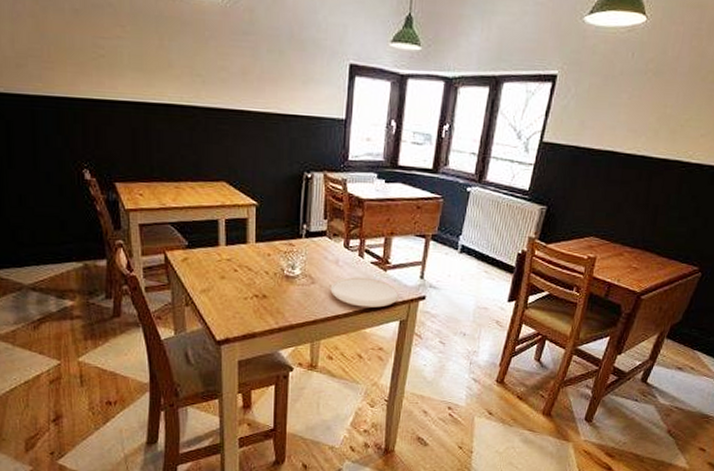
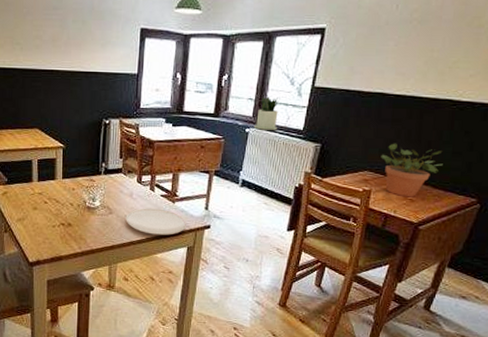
planter: none [475,150,504,190] -> present [253,96,279,130]
potted plant: none [607,207,669,266] -> present [381,143,443,198]

